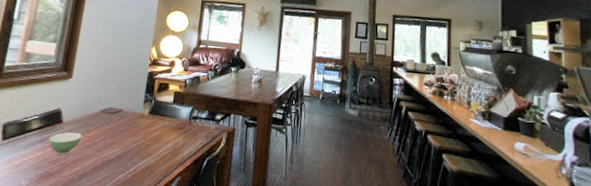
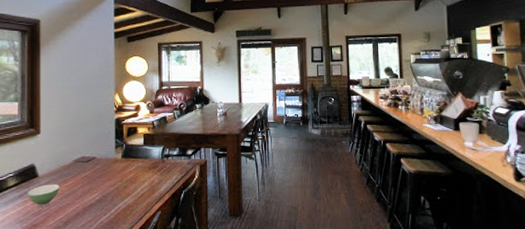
cup: none [509,122,532,147] -> present [459,122,480,143]

